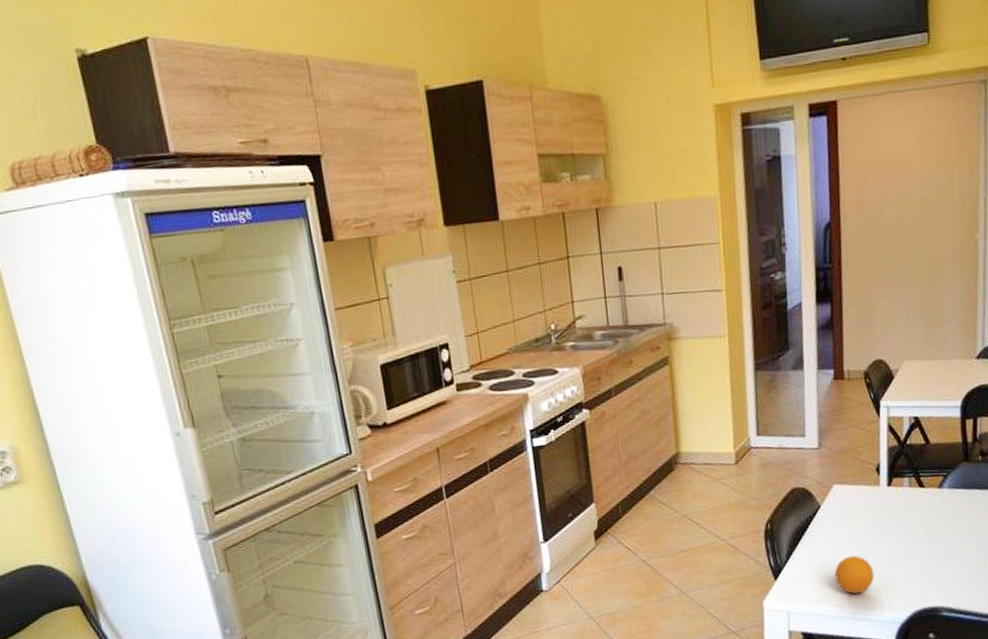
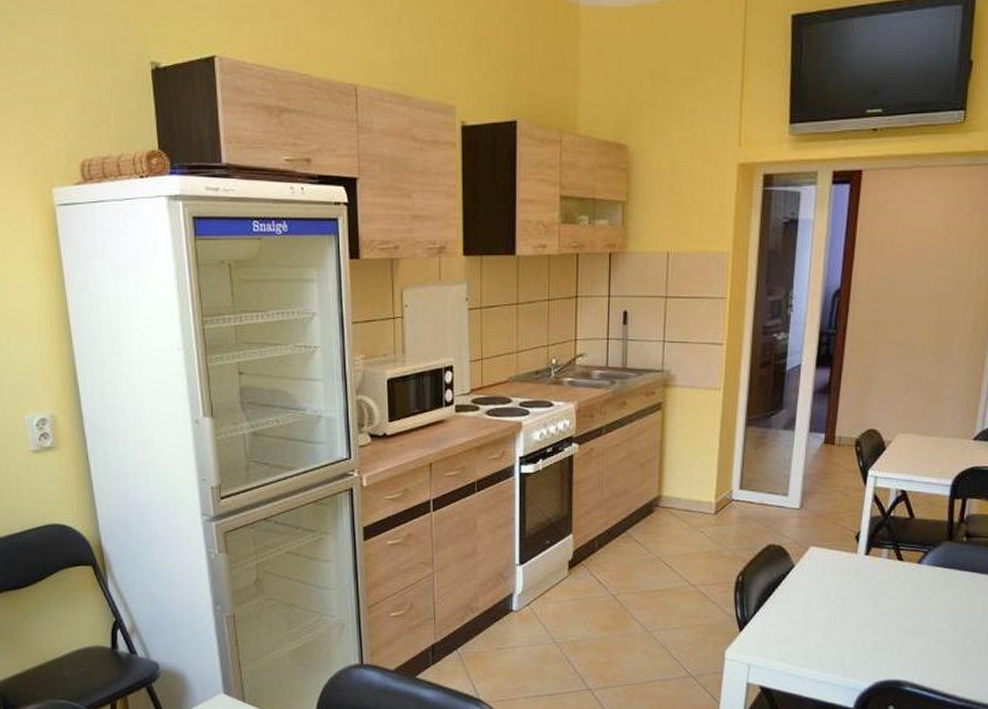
fruit: present [834,555,874,594] -> none [800,618,841,656]

